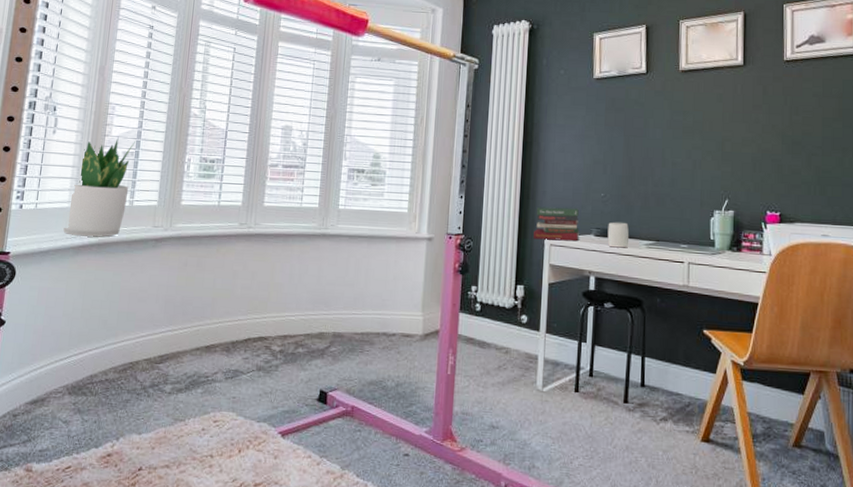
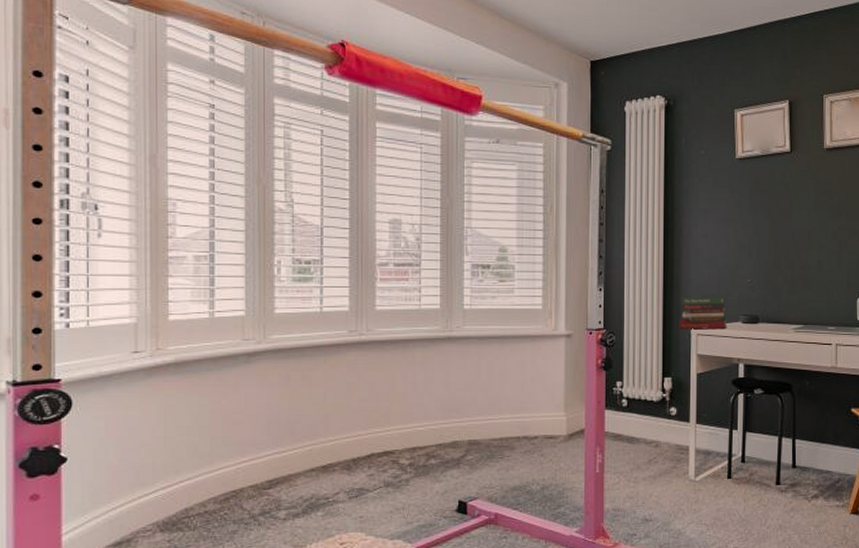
planter: present [63,137,135,237] -> none [128,239,208,355]
mug: present [607,222,630,248] -> none [755,307,778,334]

